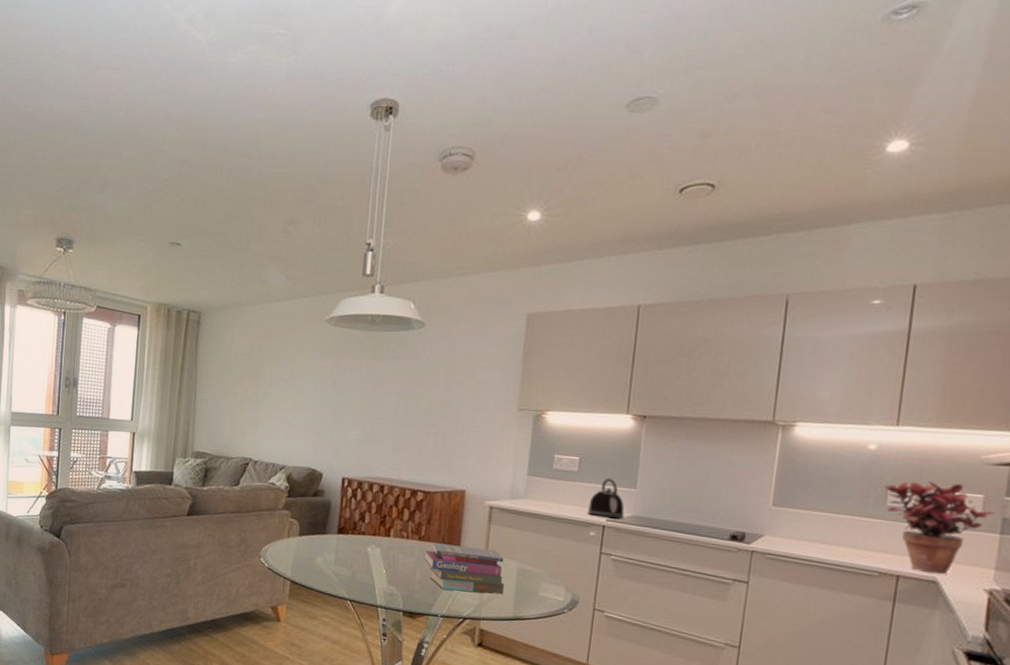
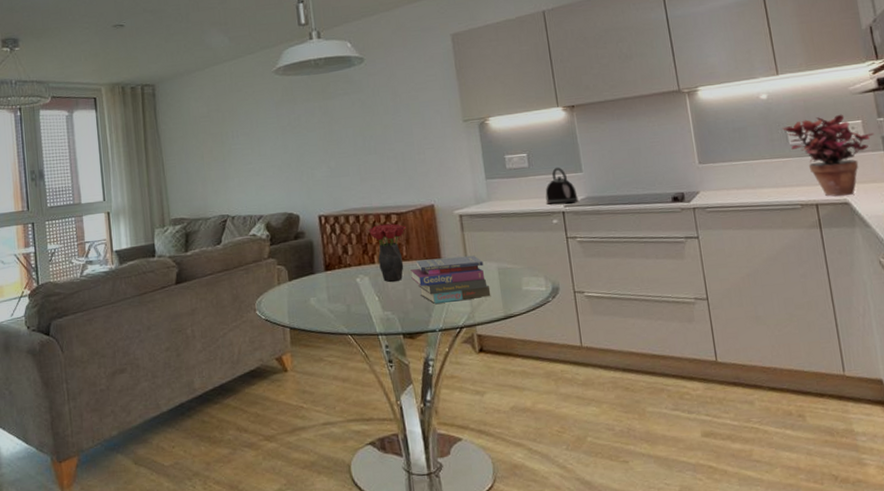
bouquet: none [390,499,431,559] -> present [368,223,407,282]

